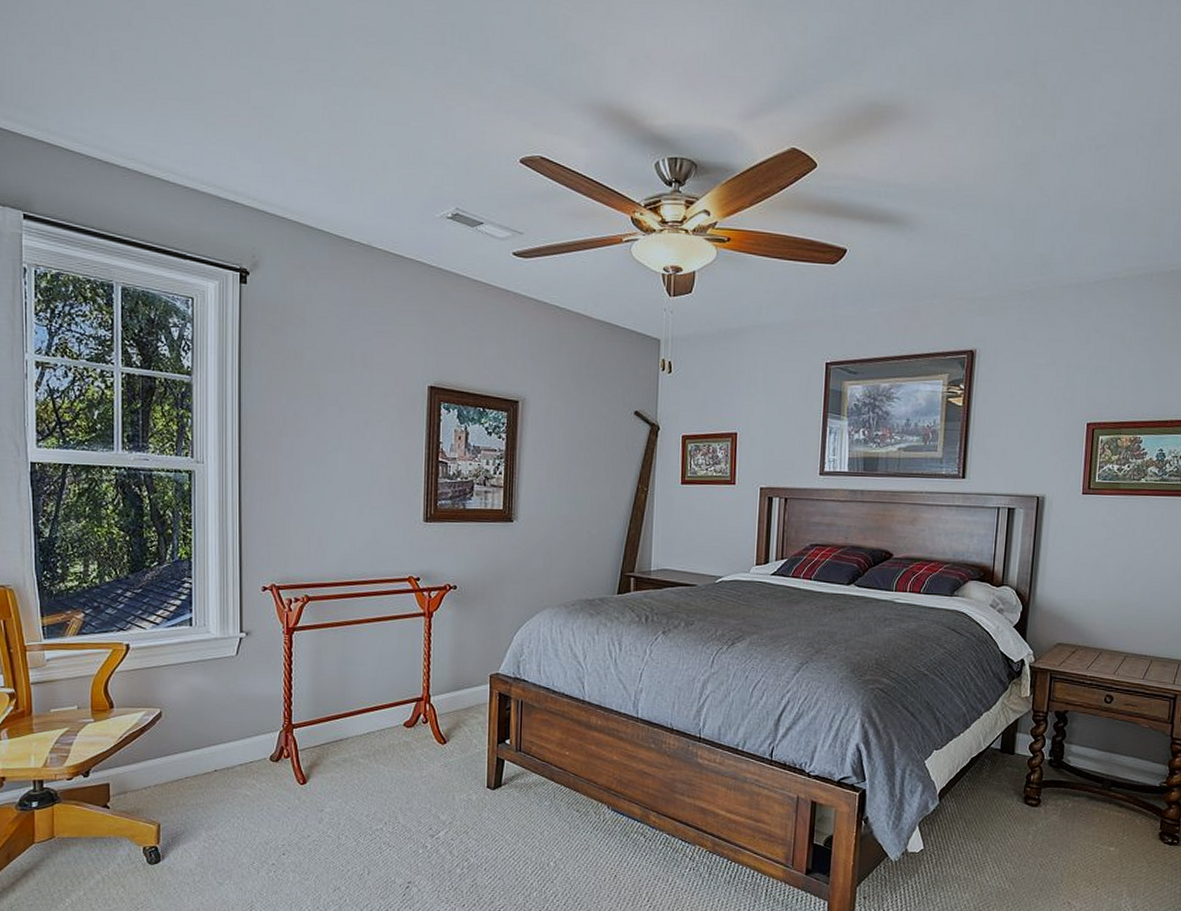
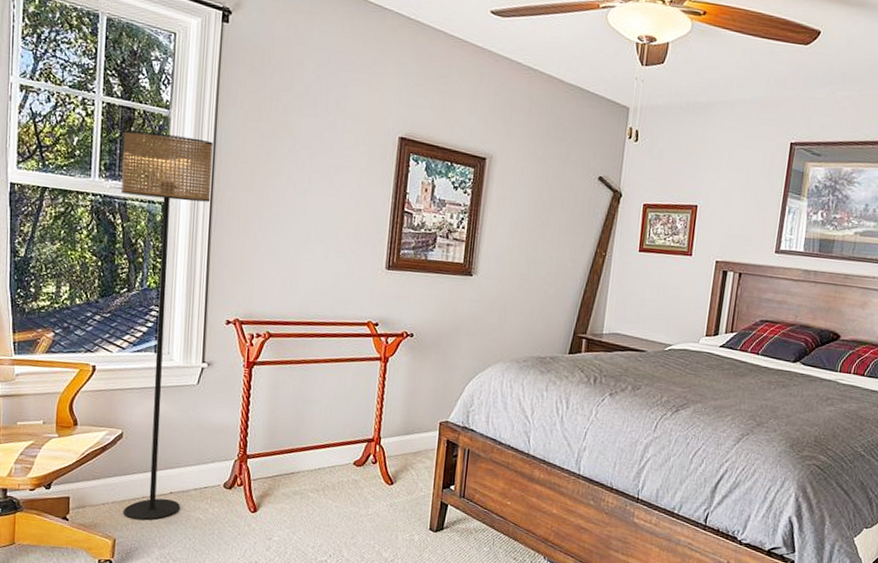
floor lamp: none [145,399,239,802] -> present [121,129,213,521]

